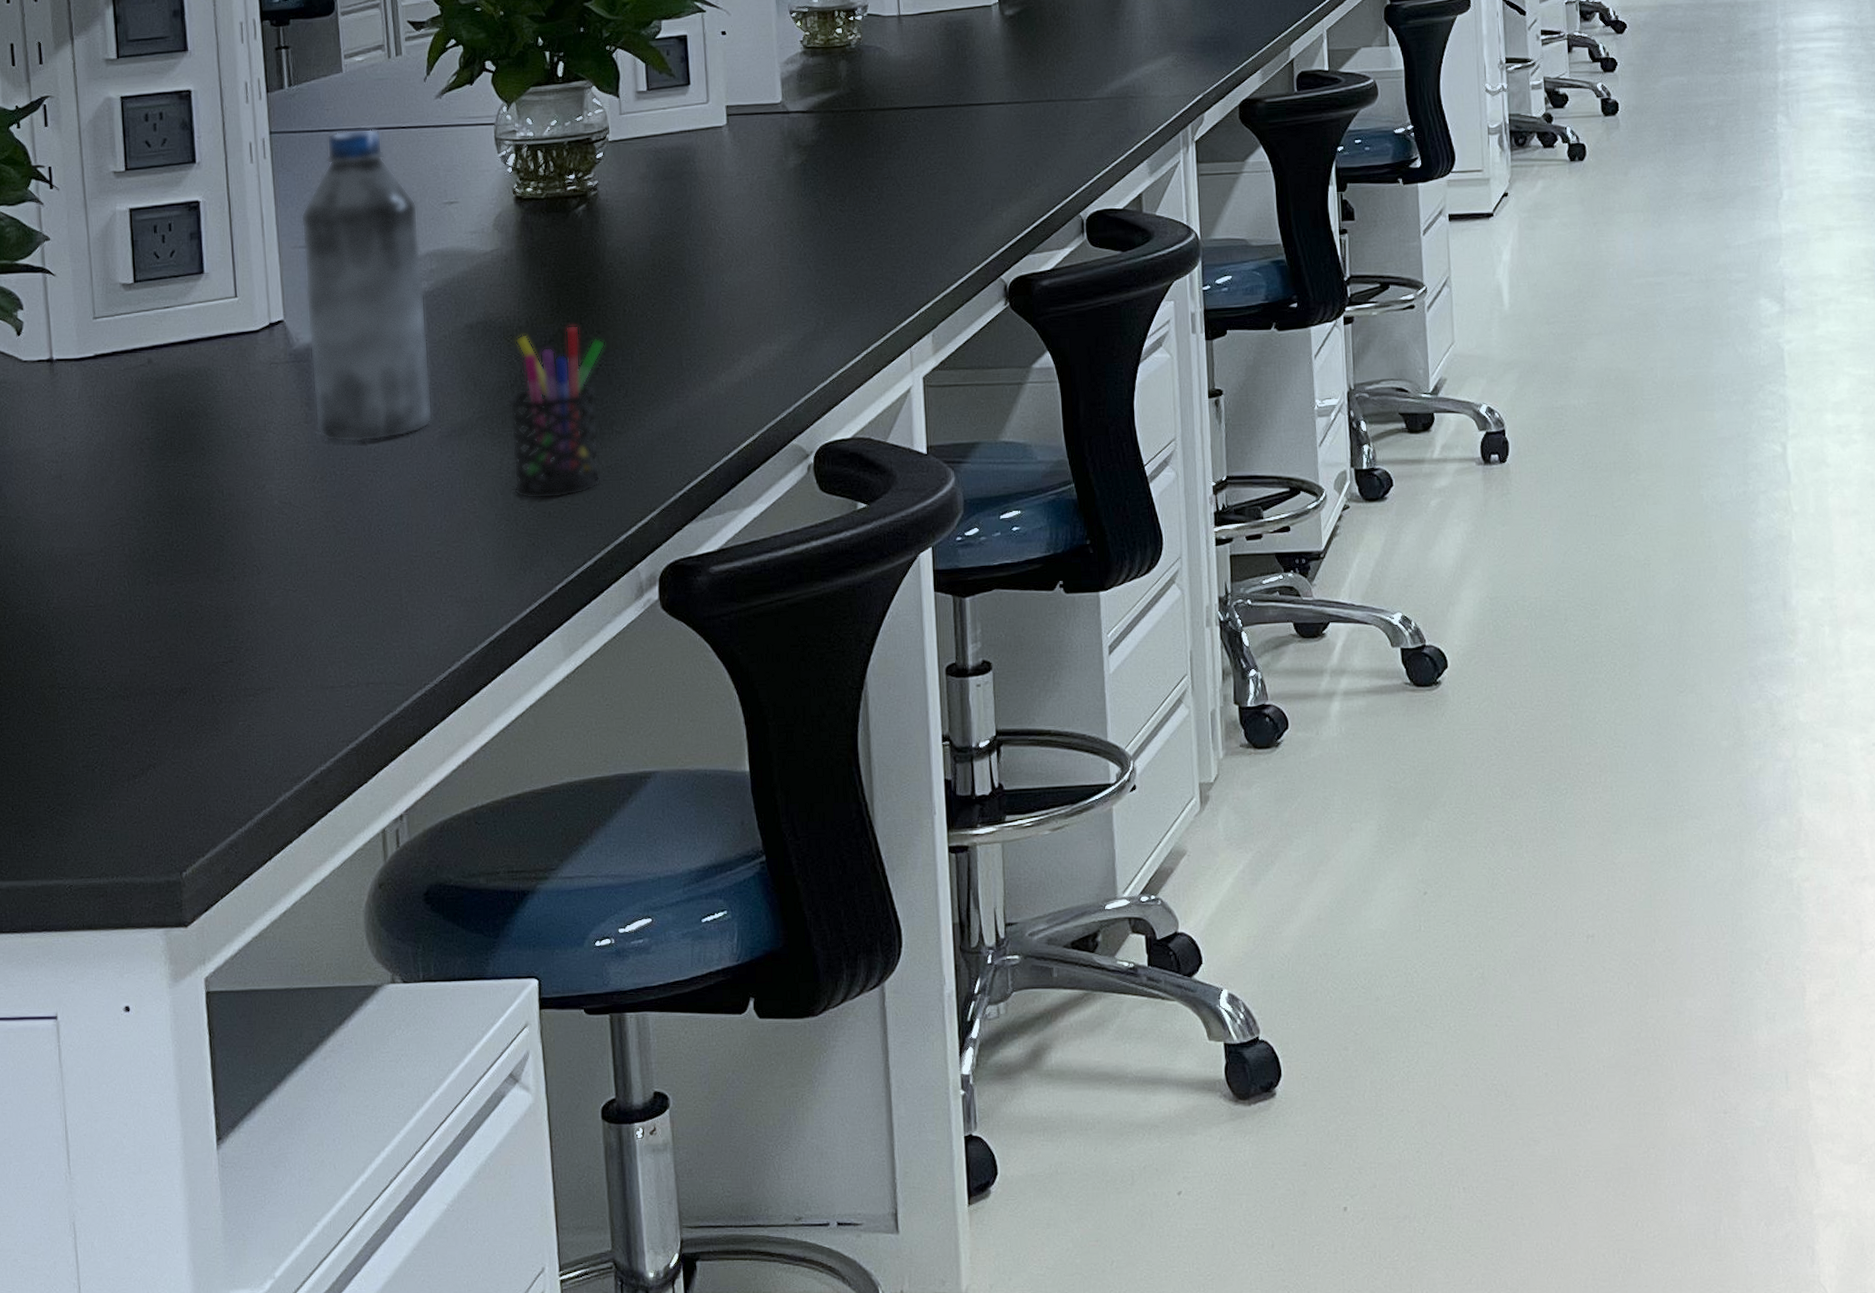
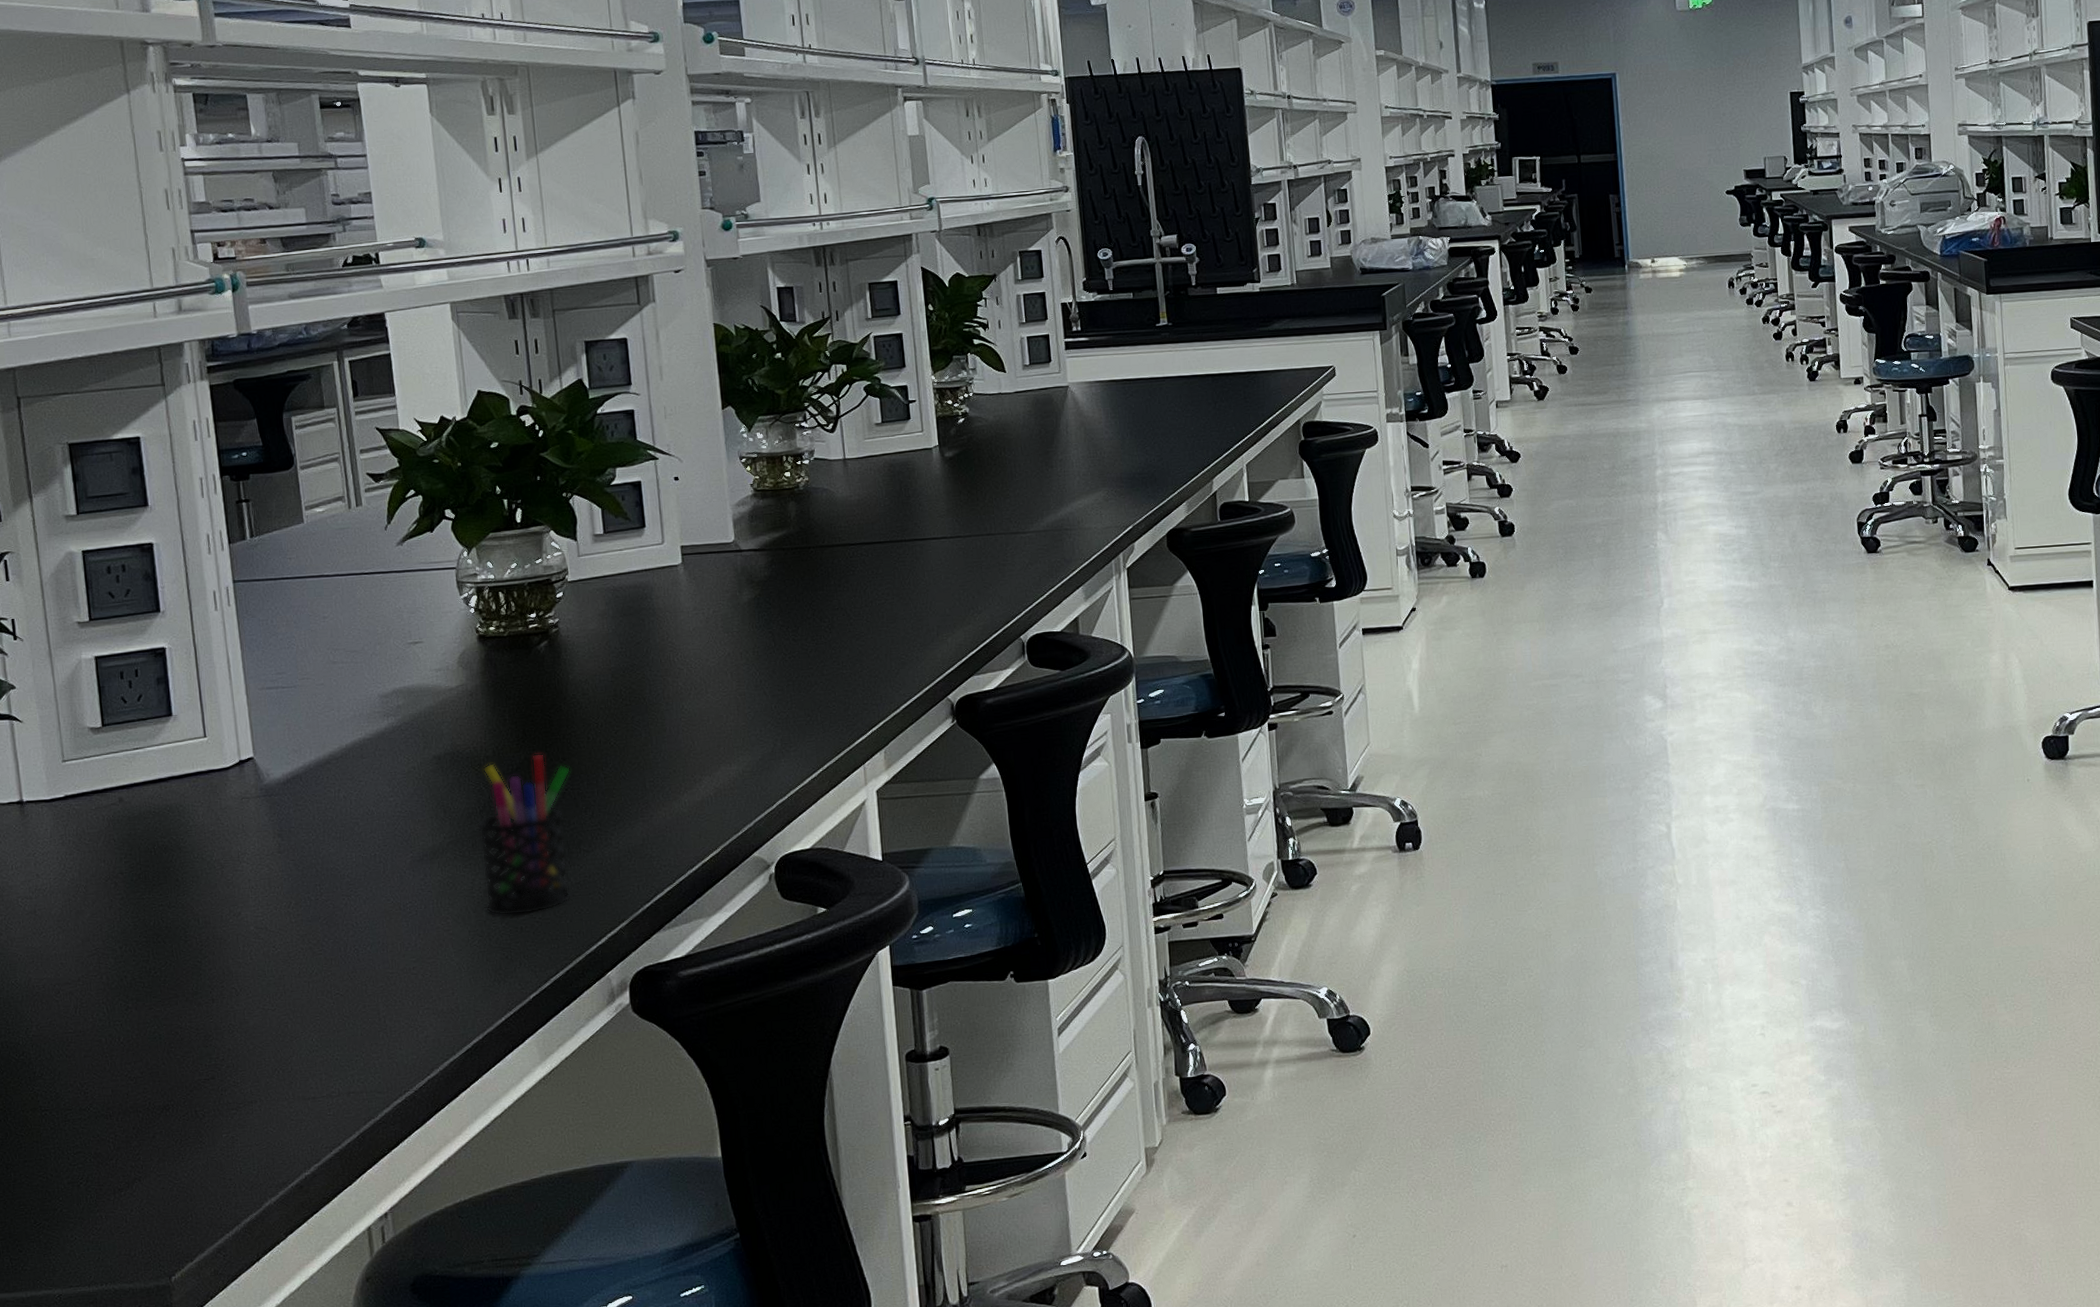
water bottle: present [300,128,433,443] -> none [267,575,404,870]

